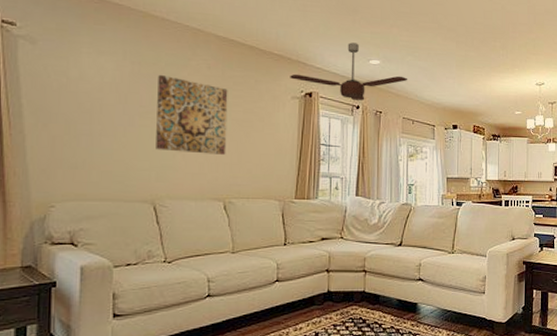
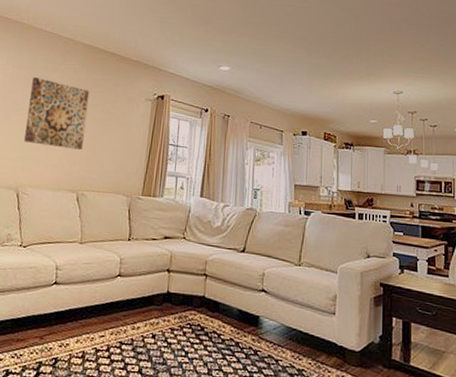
ceiling fan: present [290,42,408,101] -> none [145,50,257,104]

